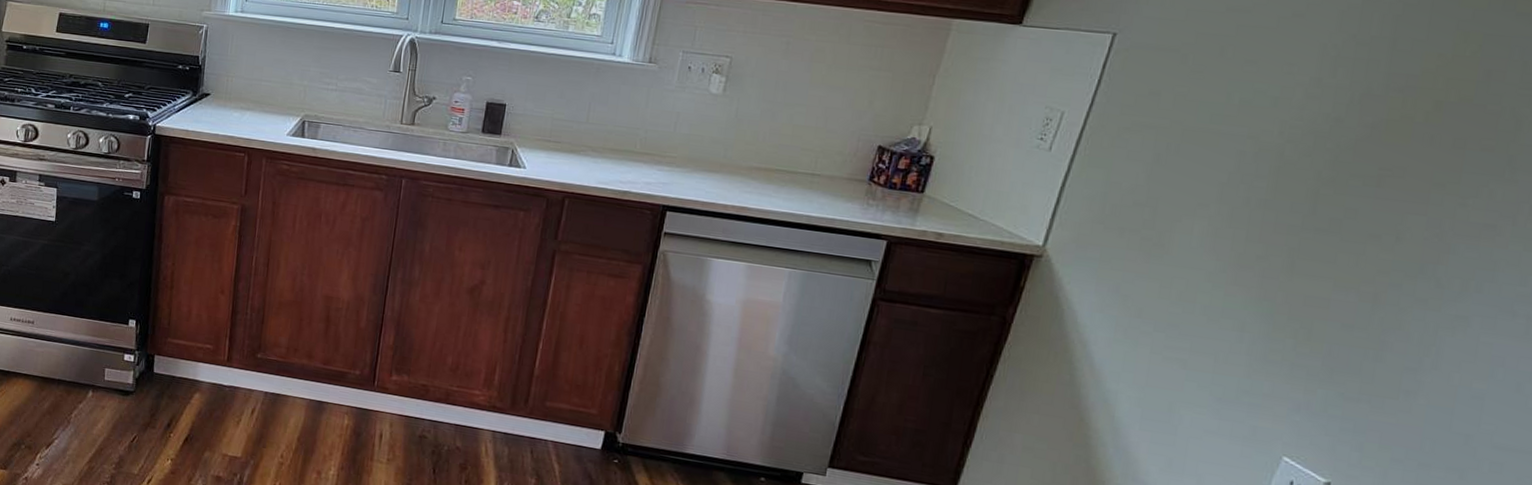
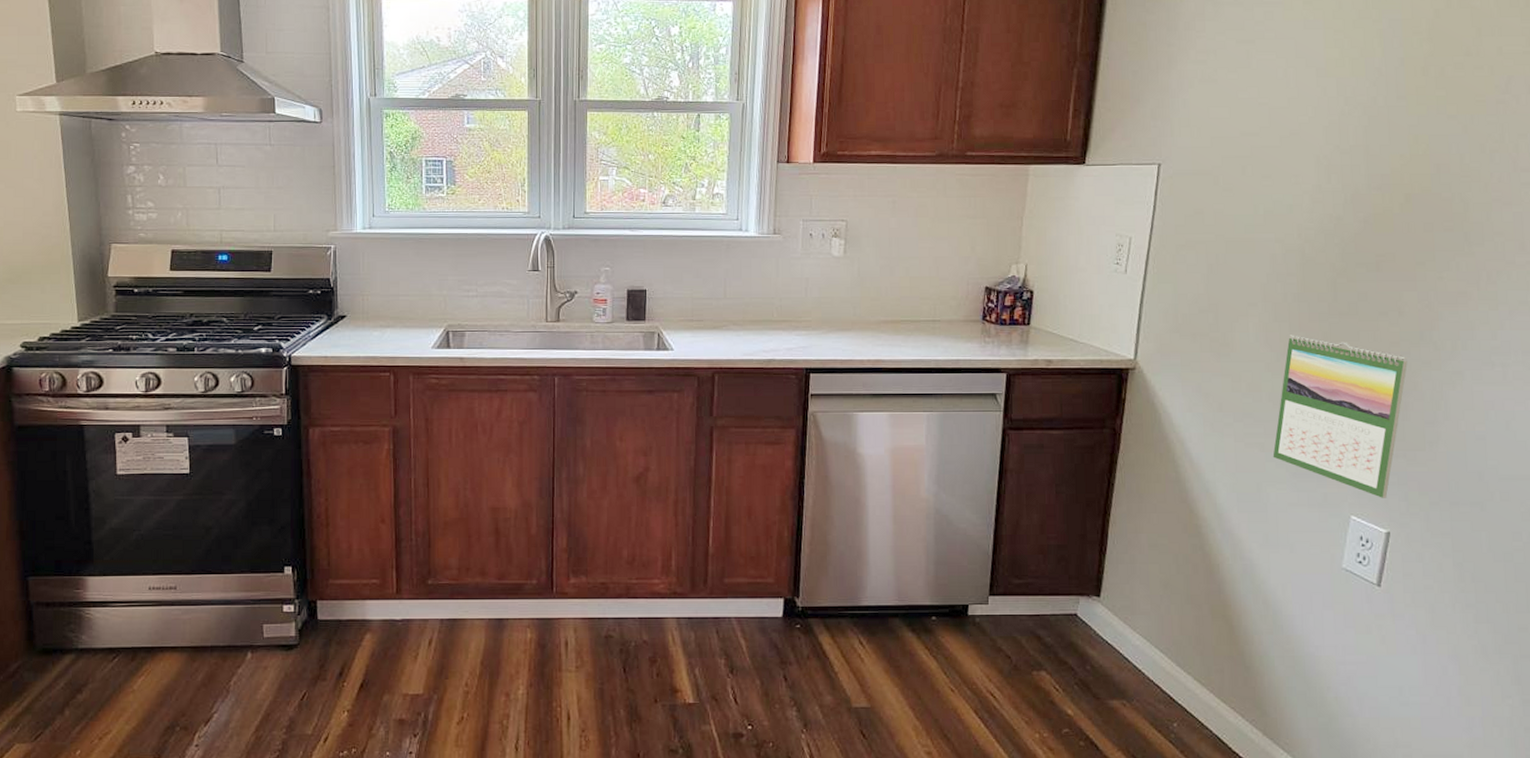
calendar: none [1195,245,1396,445] -> present [1272,335,1408,498]

